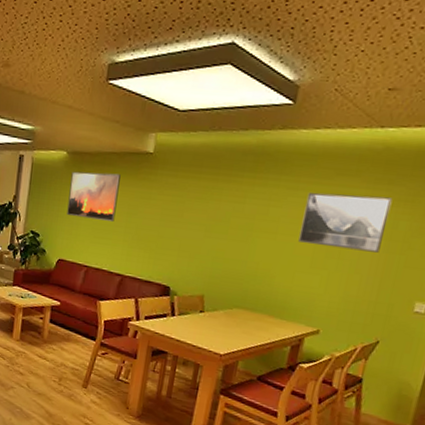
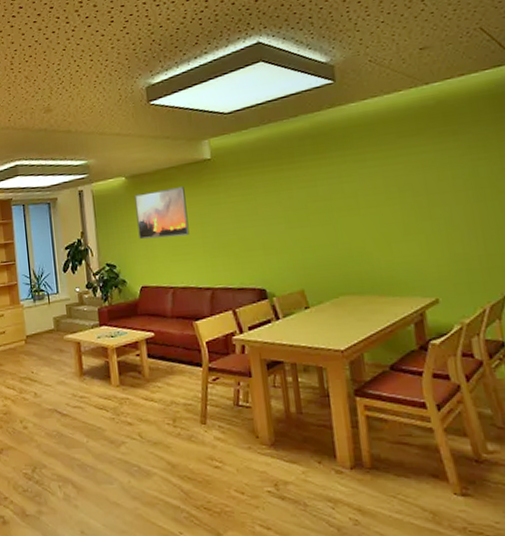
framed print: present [298,192,393,253] -> none [376,147,470,212]

